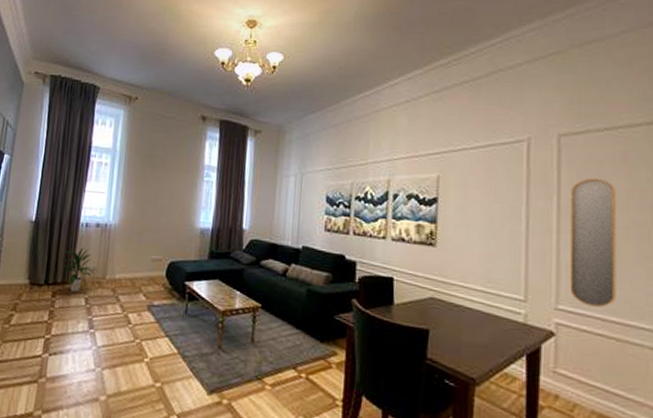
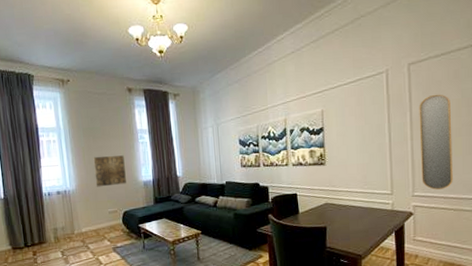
indoor plant: present [60,247,93,292] -> none [33,212,63,248]
wall art: none [143,189,183,228] -> present [93,155,126,187]

